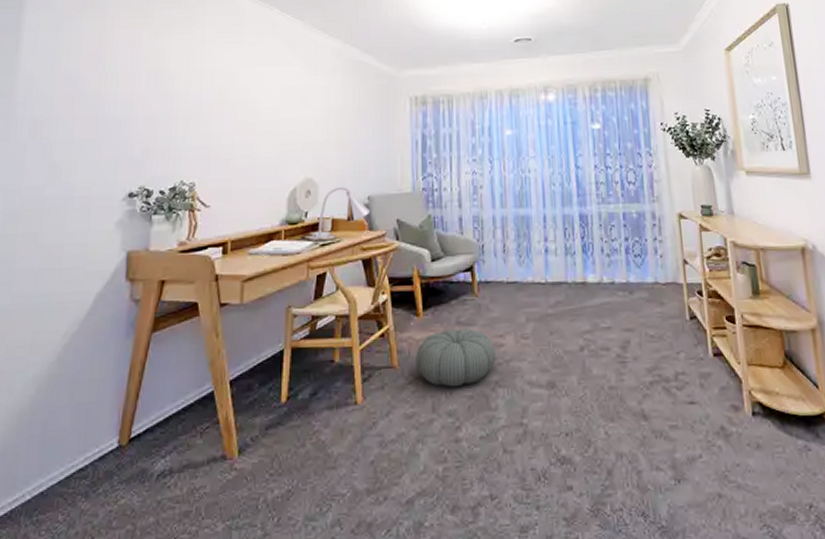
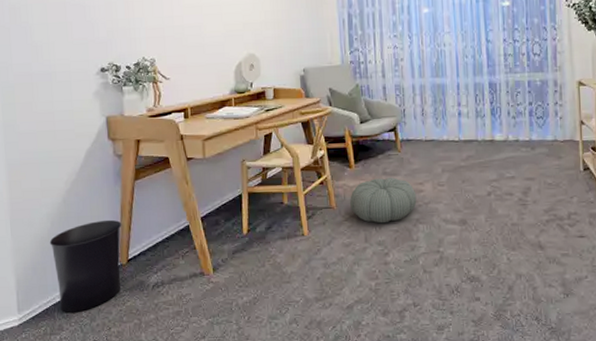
waste bin: none [29,384,128,516] -> present [49,219,122,313]
table lamp: present [301,186,371,241] -> none [249,61,306,107]

